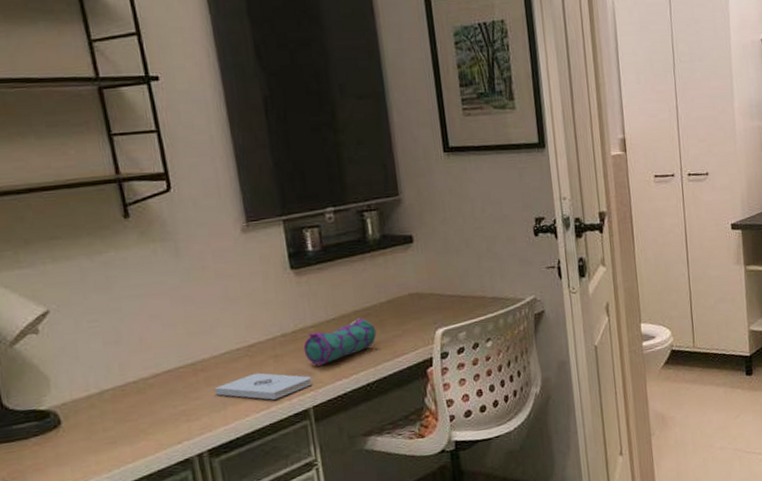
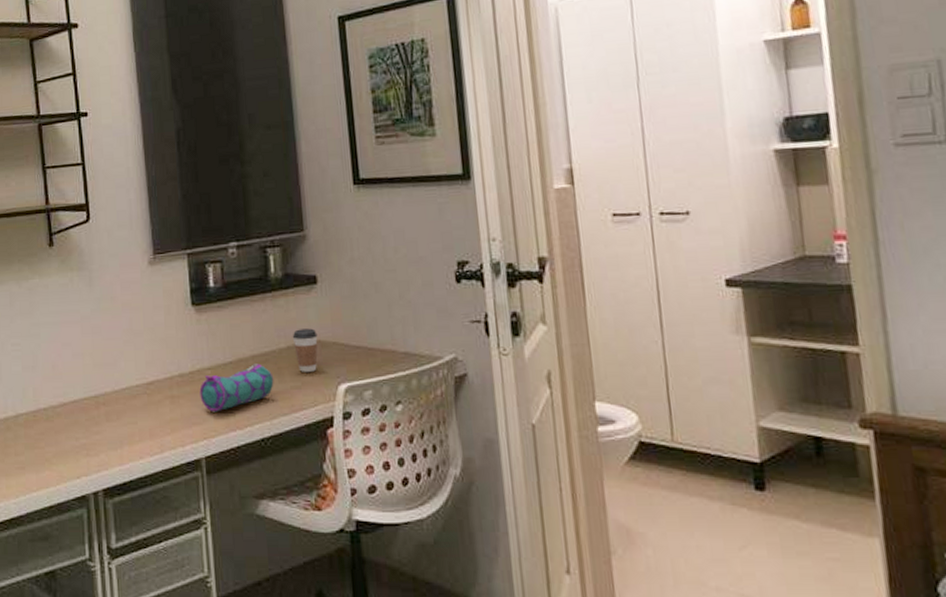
notepad: present [215,372,313,400] -> none [114,413,206,444]
coffee cup: none [392,282,416,322] -> present [292,328,318,372]

